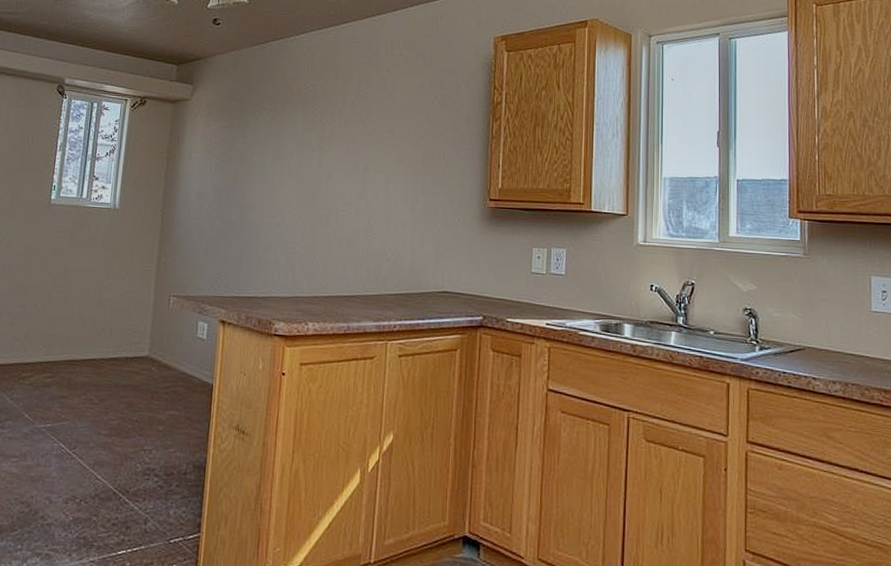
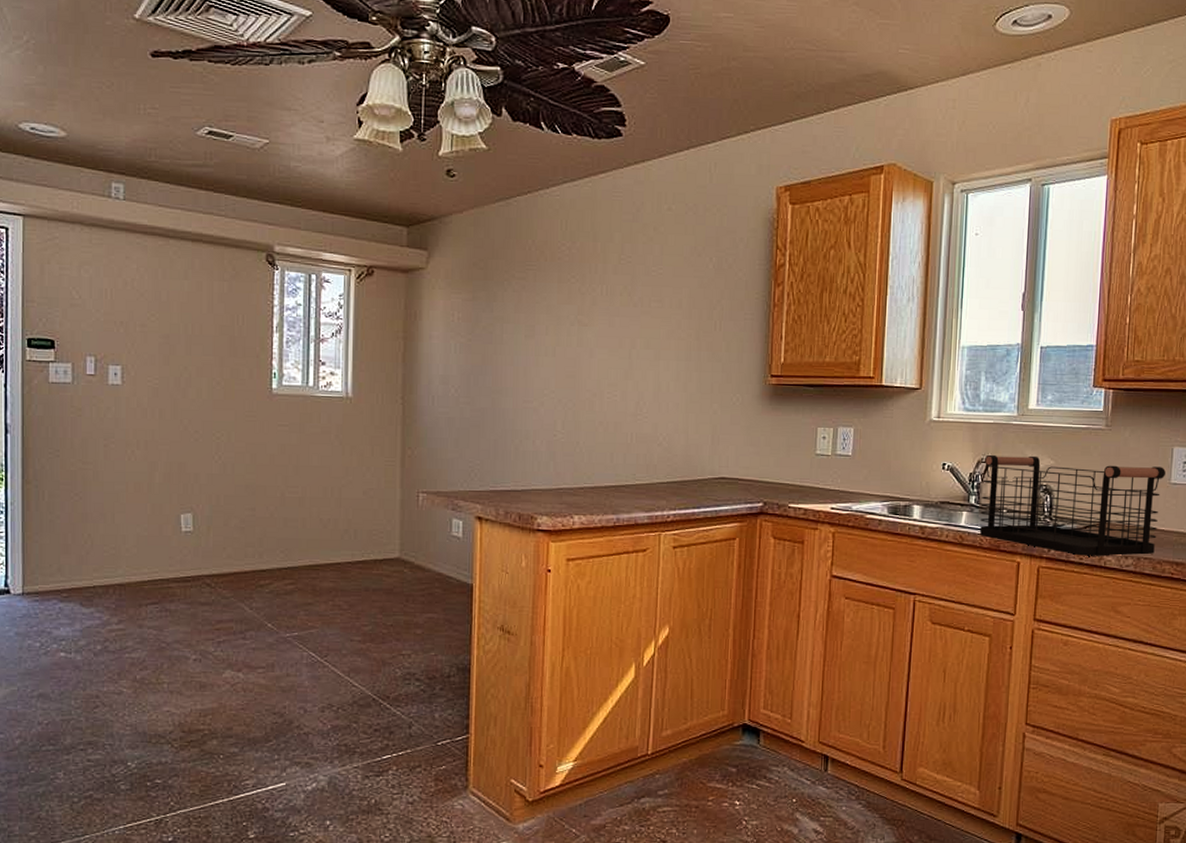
dish rack: none [688,278,865,381] -> present [980,454,1166,557]

